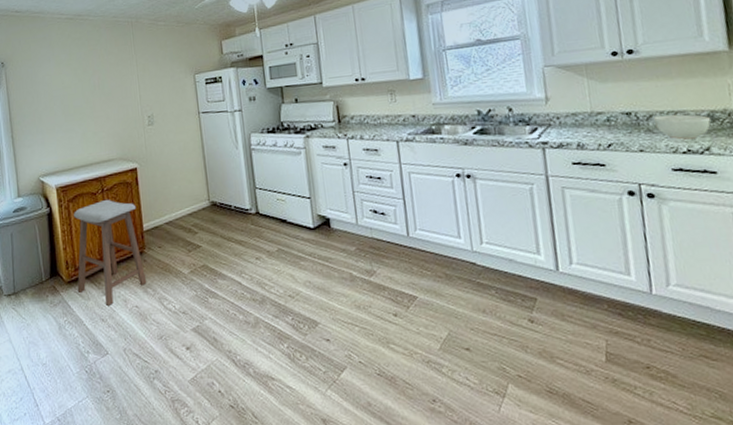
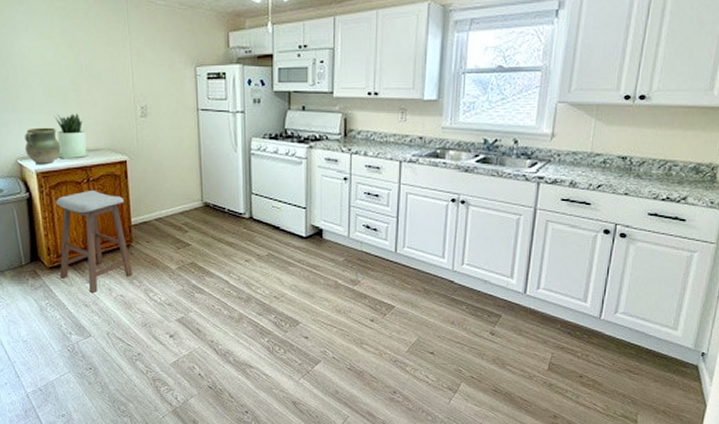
ceramic jug: none [46,144,78,180] -> present [24,127,61,165]
planter: none [72,128,104,172] -> present [54,113,90,159]
bowl: present [653,114,712,140] -> none [644,163,696,188]

